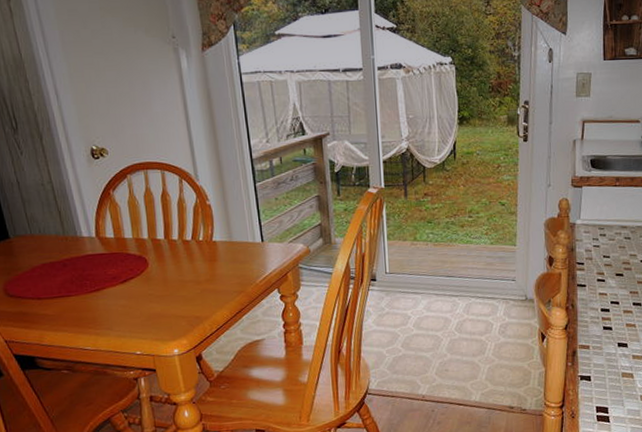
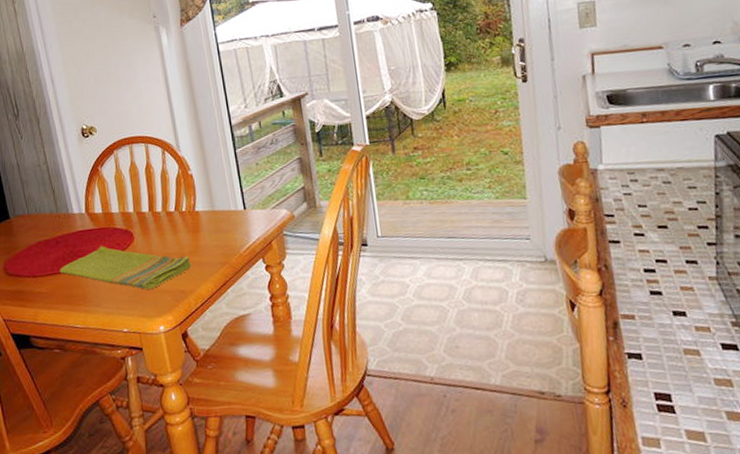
dish towel: none [68,271,207,314] -> present [60,246,191,290]

